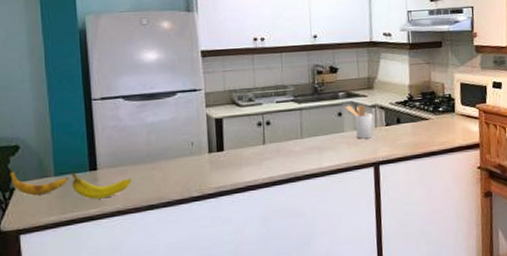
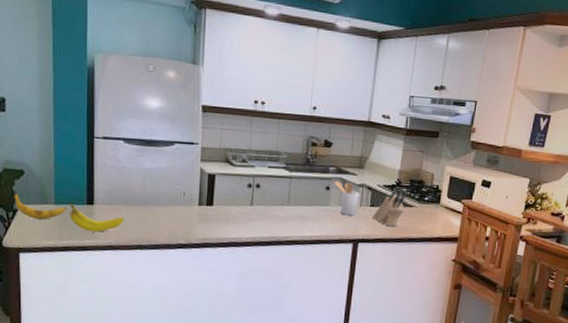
knife block: none [390,104,421,144] -> present [373,188,407,227]

